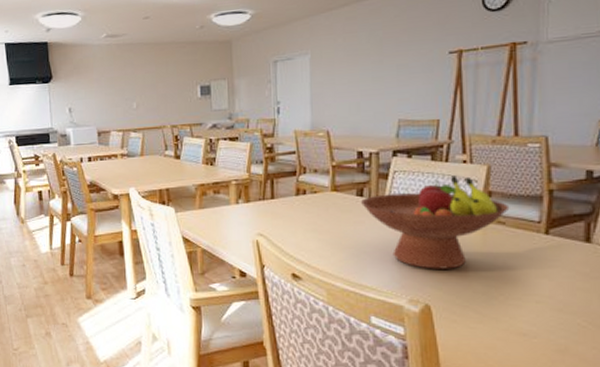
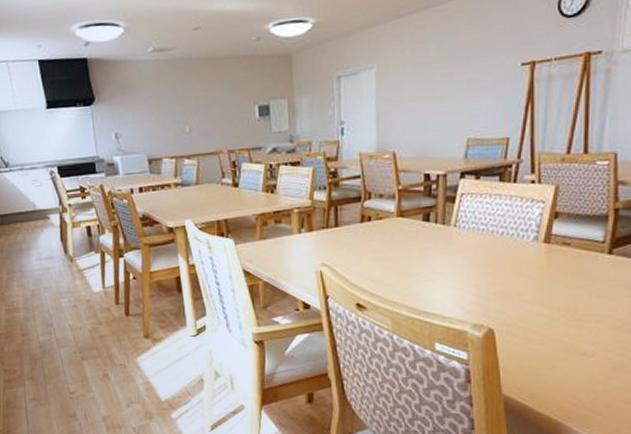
fruit bowl: present [361,176,510,269] -> none [428,197,576,294]

